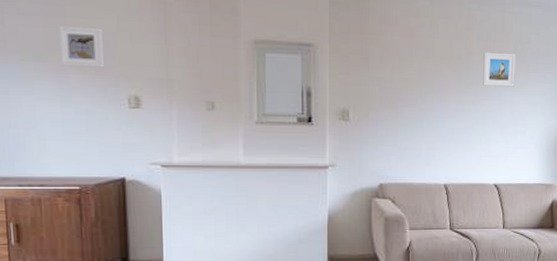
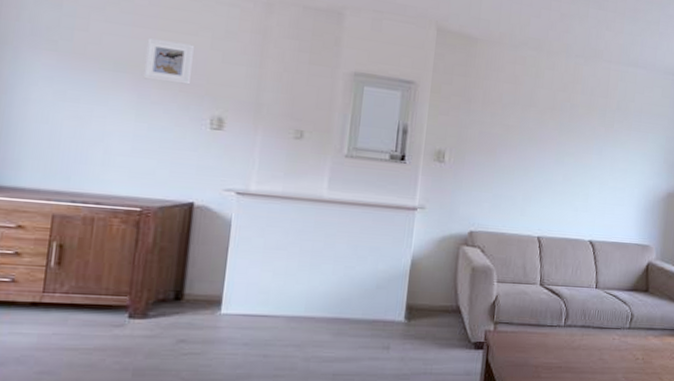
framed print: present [483,52,516,87] -> none [584,106,619,143]

